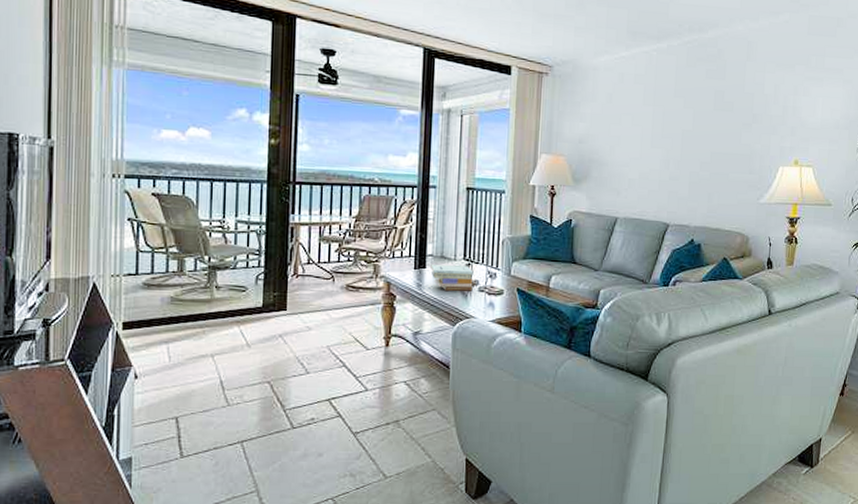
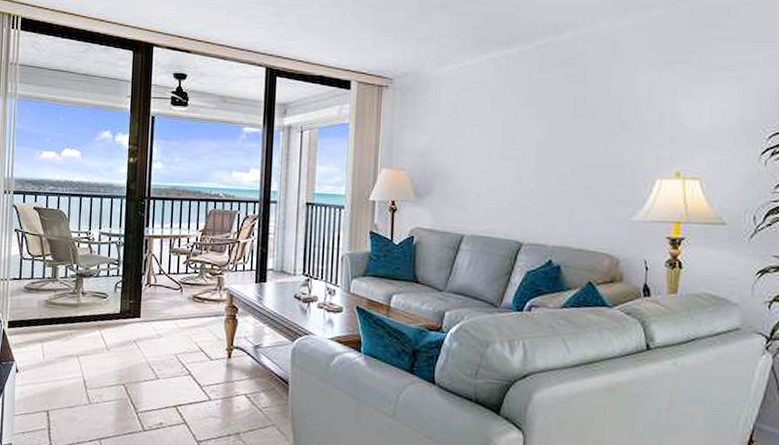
books: present [431,265,474,292] -> none [271,279,313,307]

